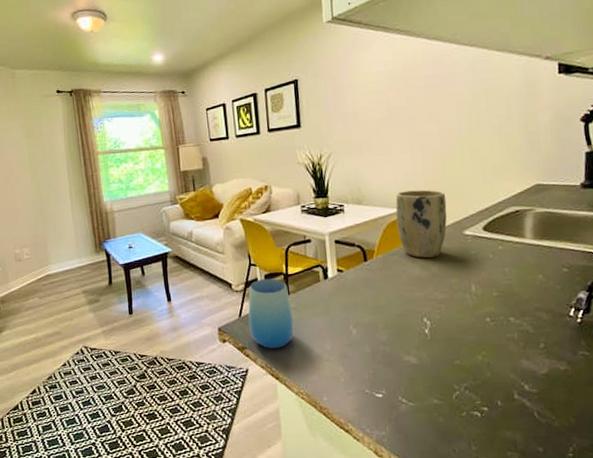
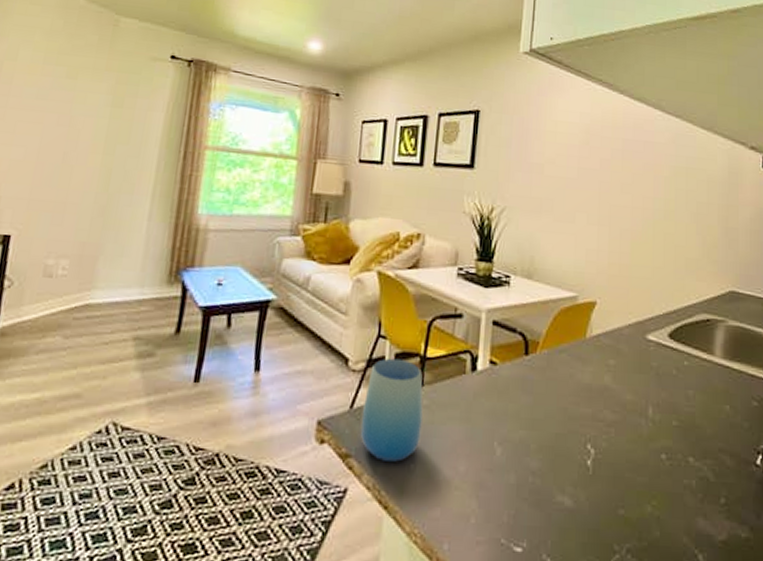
plant pot: present [395,189,447,258] -> none [570,271,631,363]

